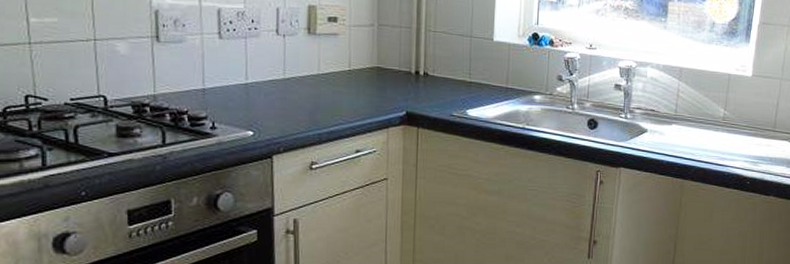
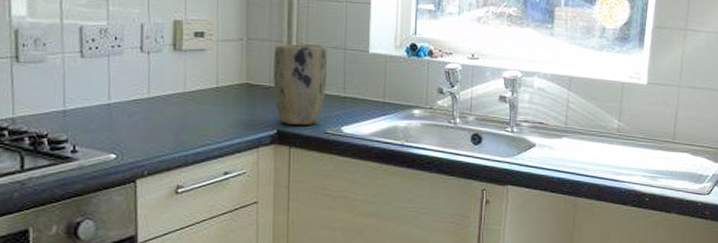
plant pot: none [402,30,454,108] -> present [273,43,327,125]

